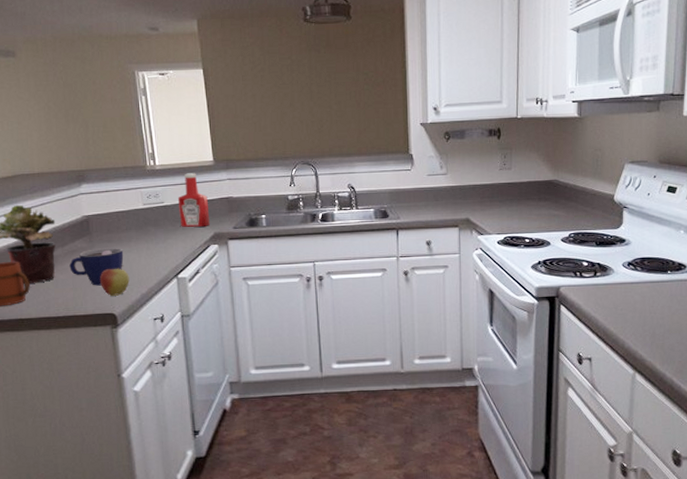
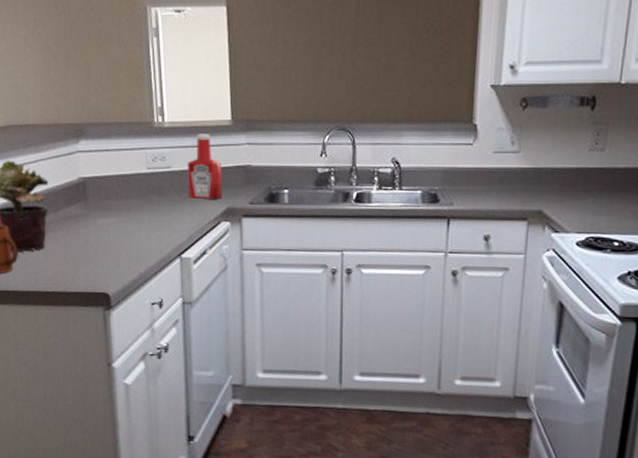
cup: present [69,248,124,286] -> none [62,217,122,260]
apple: present [100,265,130,296] -> none [95,238,127,273]

